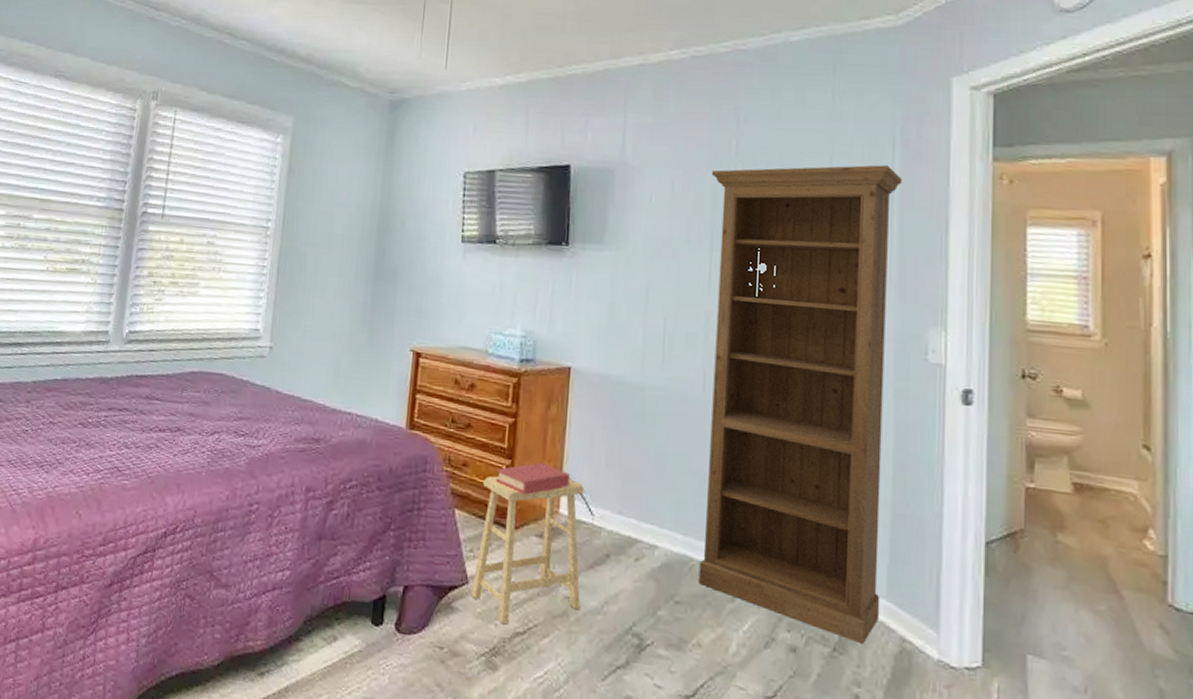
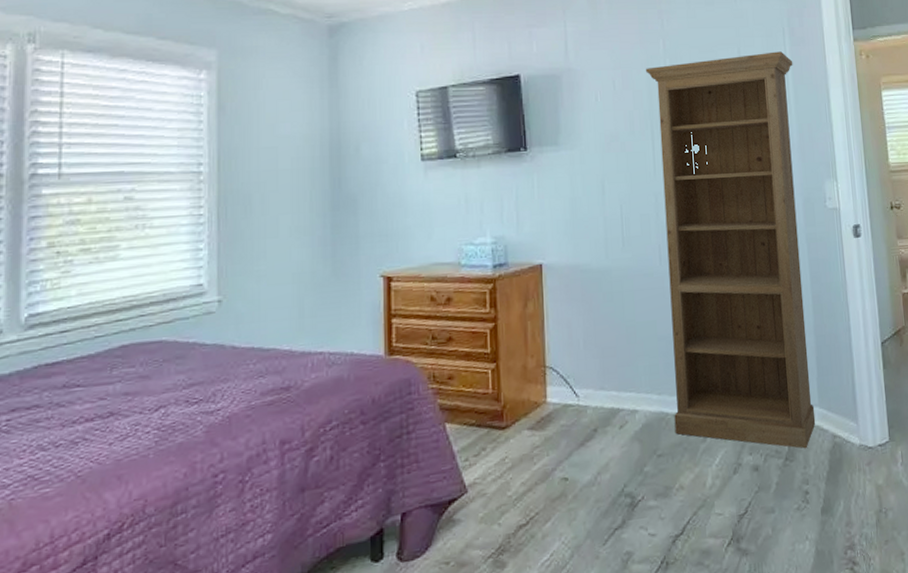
footstool: present [470,476,585,625] -> none [471,368,576,522]
book: present [495,462,571,495] -> none [482,358,554,393]

